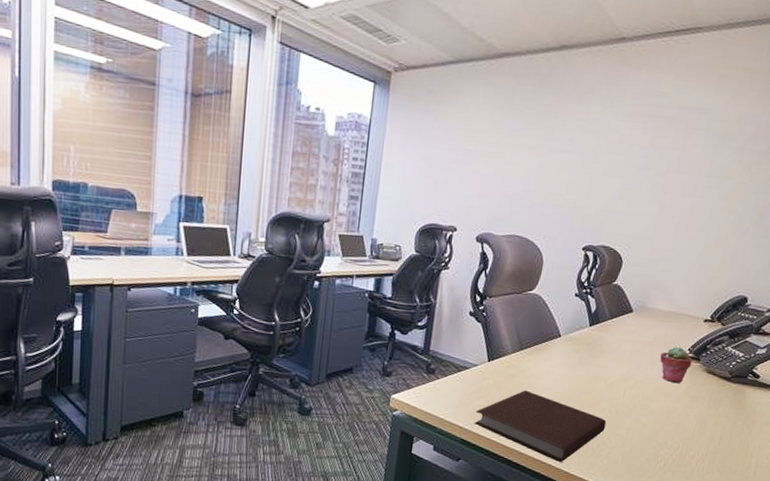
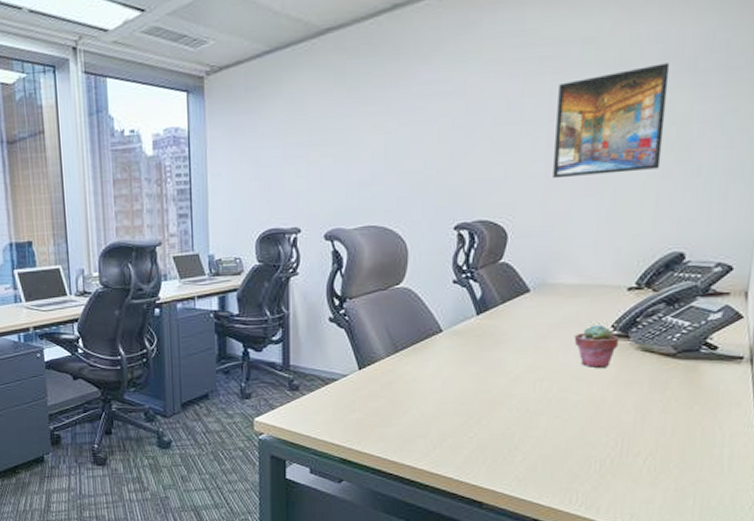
notebook: present [474,390,607,462] -> none [352,397,516,474]
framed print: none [663,141,759,226] -> present [553,63,670,179]

